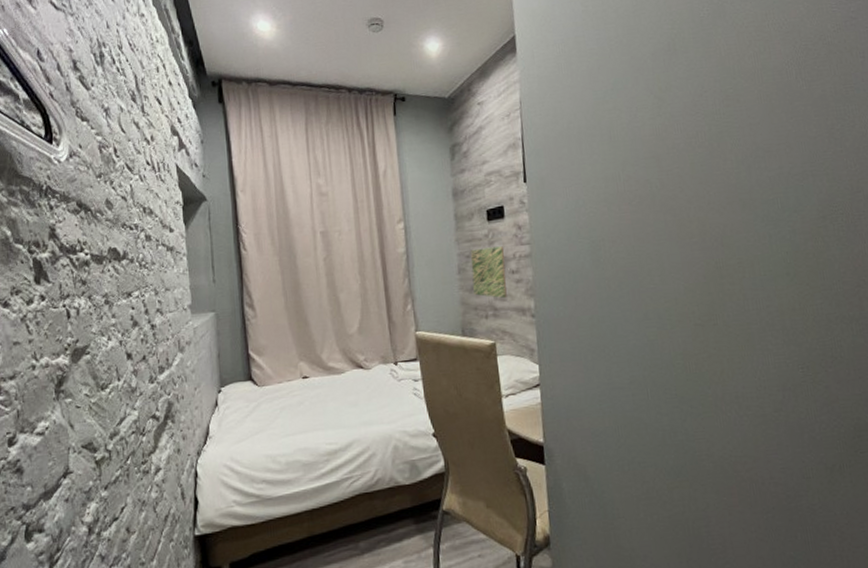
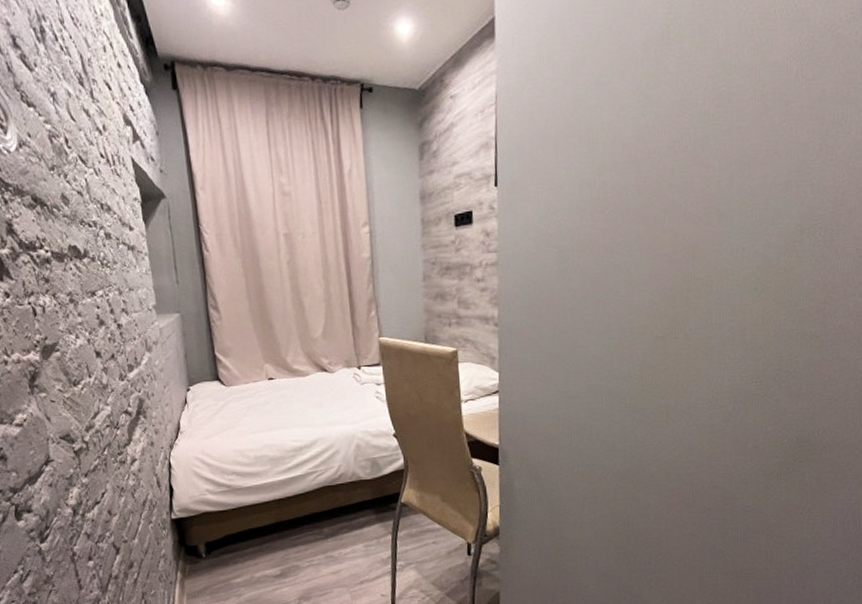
wall art: present [471,246,507,299] -> none [436,253,472,307]

